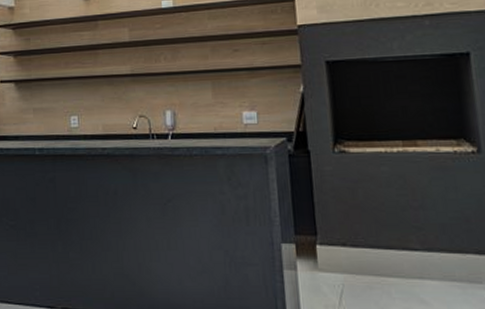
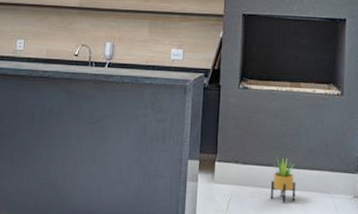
potted plant: none [393,236,432,297] -> present [270,156,296,204]

